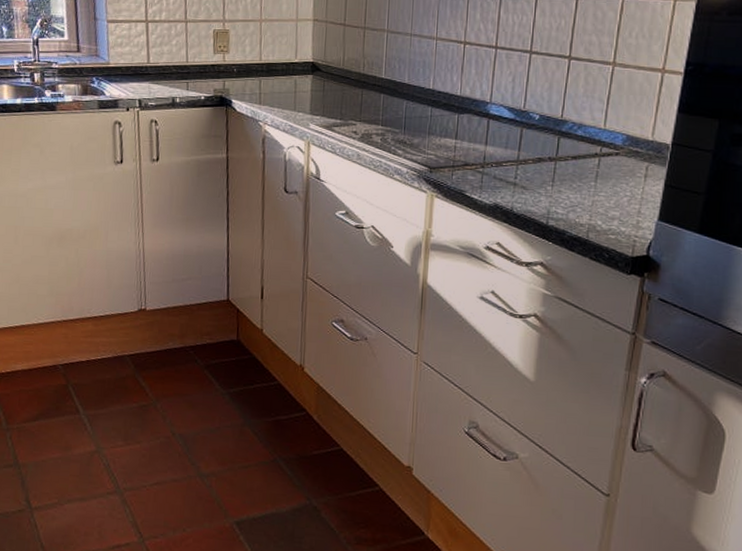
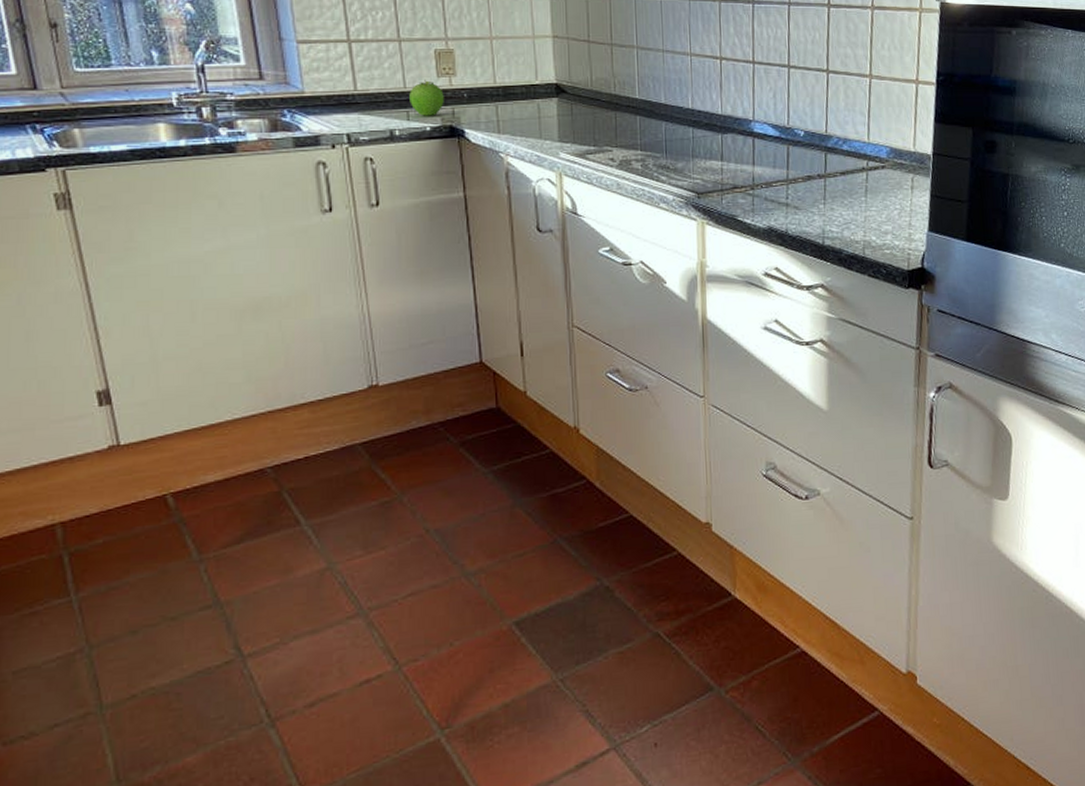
fruit: none [190,55,218,87] -> present [409,79,444,116]

